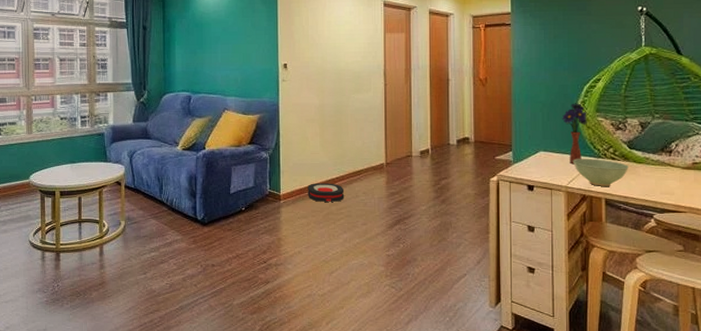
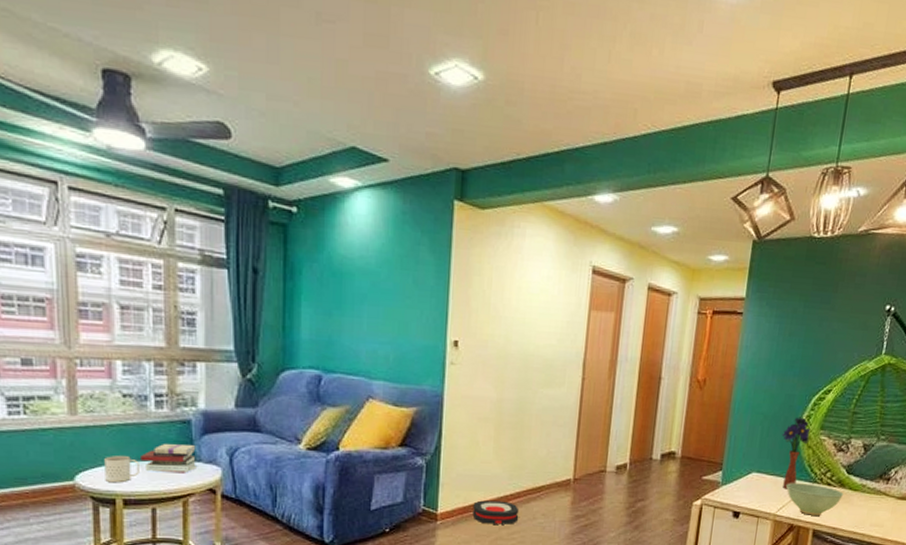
mug: none [48,161,71,180] -> present [104,456,140,483]
books: none [72,151,108,171] -> present [141,444,196,474]

